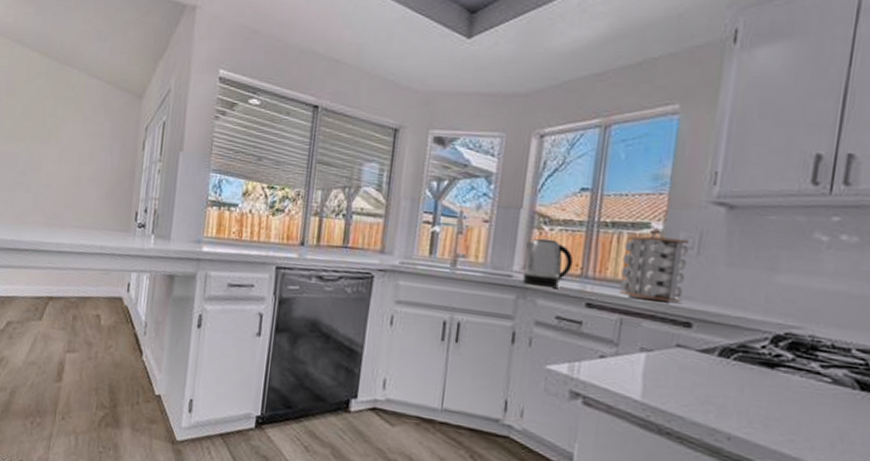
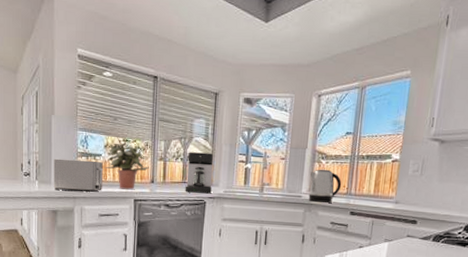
toaster: none [173,207,239,254] -> present [53,158,104,192]
potted plant: none [241,189,300,253] -> present [105,142,149,190]
coffee maker: none [346,206,388,265] -> present [185,152,214,194]
spice rack: present [618,227,690,303] -> none [371,157,416,208]

